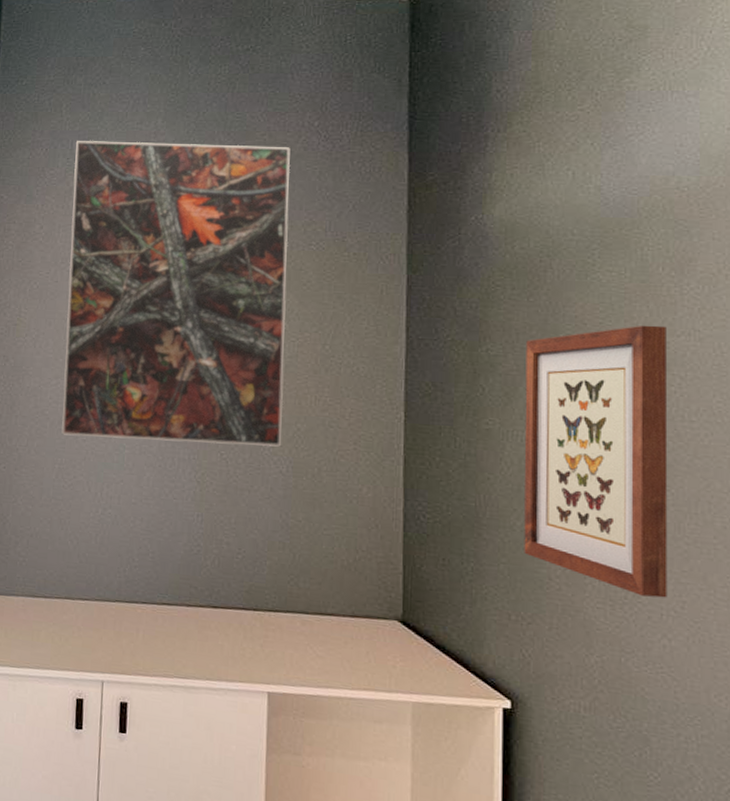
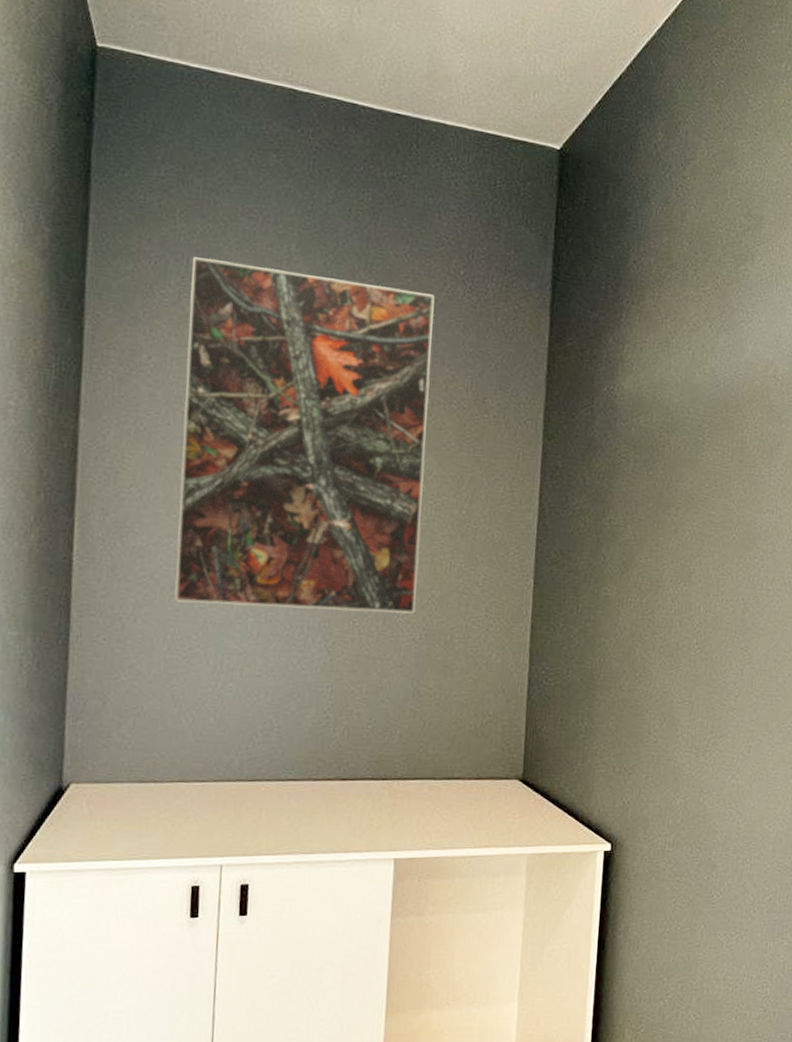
wall art: present [524,325,668,598] -> none [630,501,756,744]

